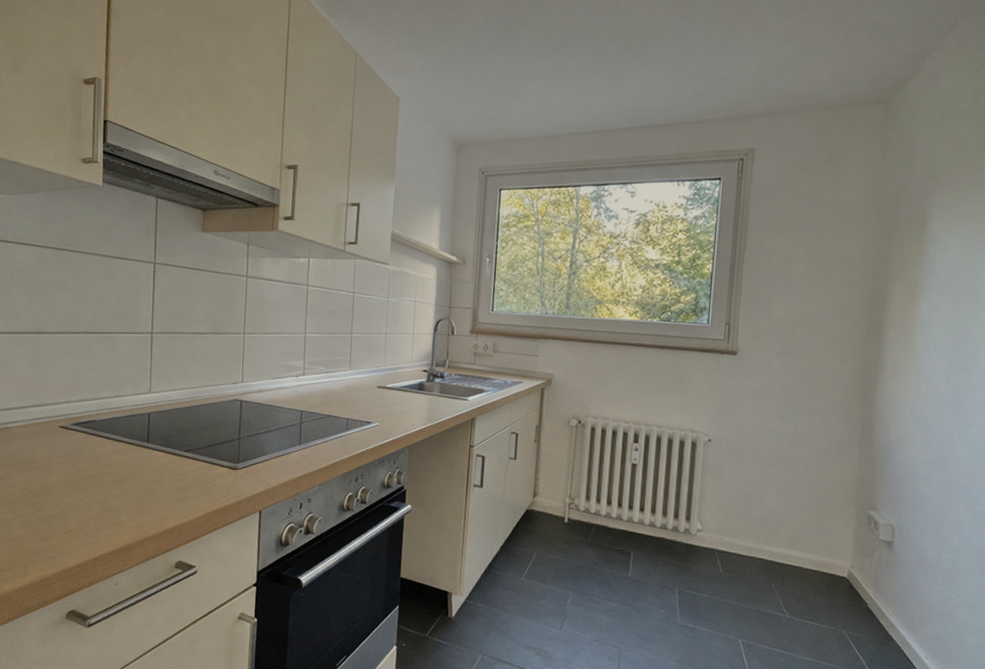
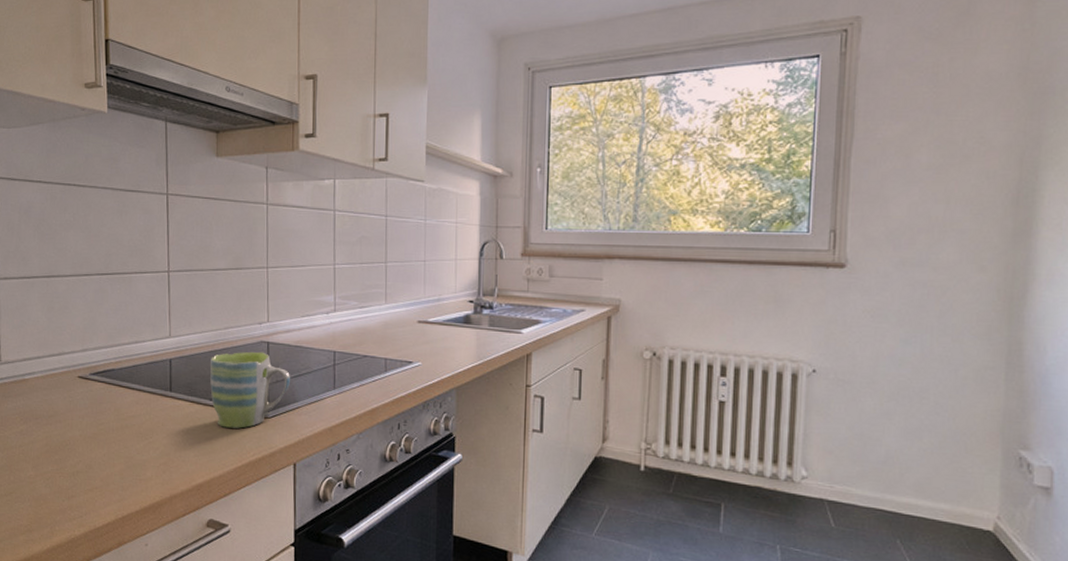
mug: none [185,408,261,478] -> present [210,351,291,429]

